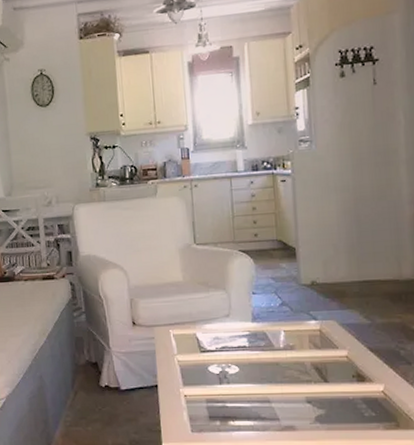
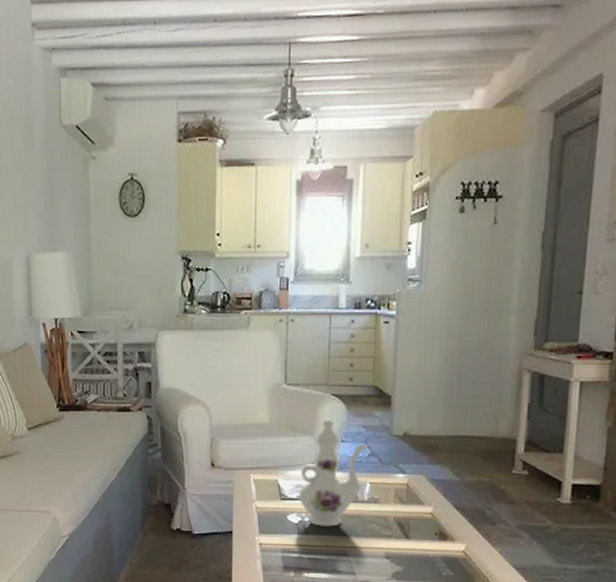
ewer: none [216,273,279,376] -> present [298,418,369,527]

